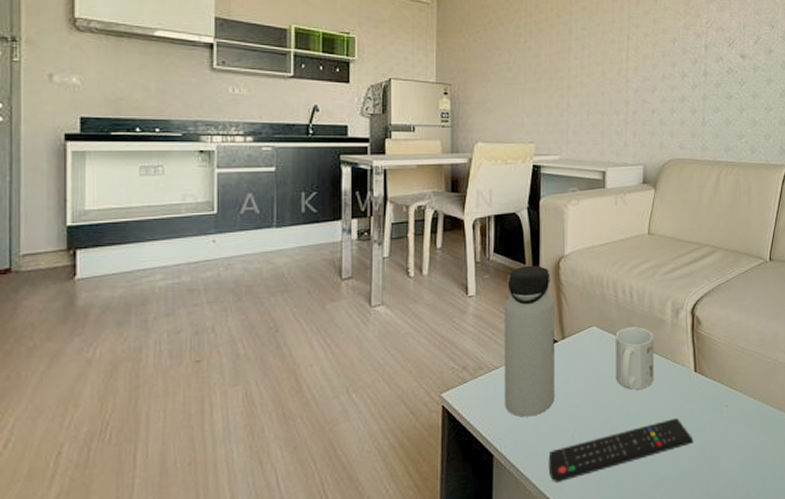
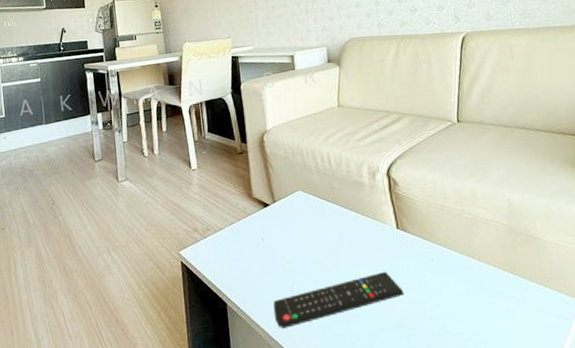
water bottle: present [503,265,555,417] -> none [221,140,273,271]
mug: present [615,327,654,390] -> none [319,189,360,246]

